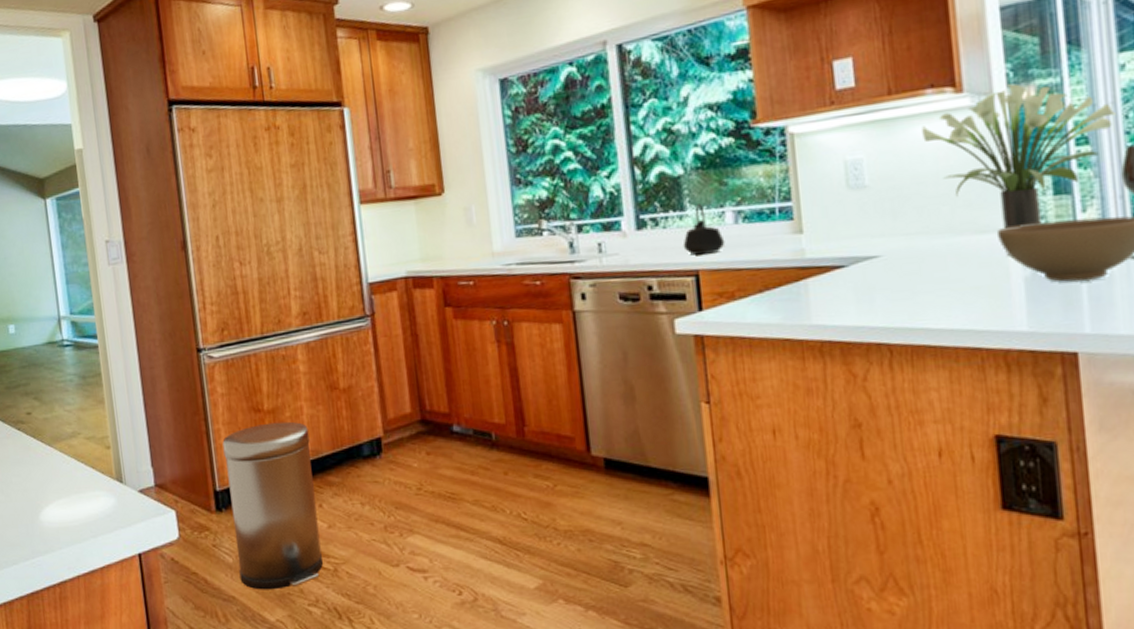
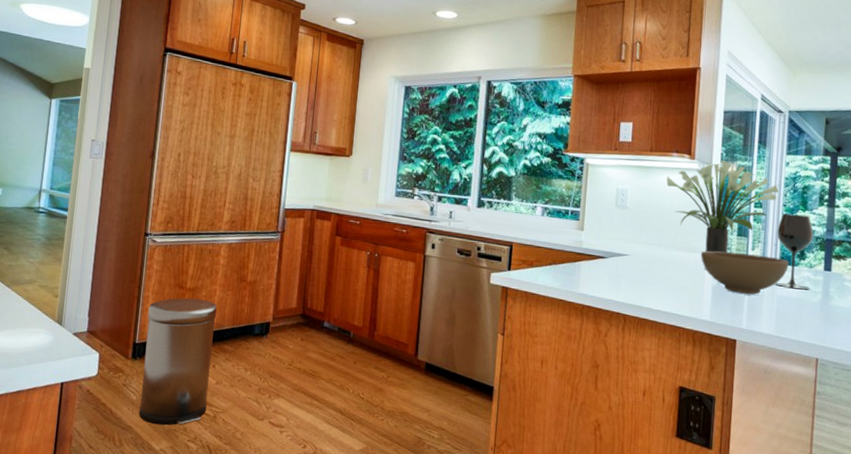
kettle: present [683,204,725,255] -> none [505,198,534,233]

